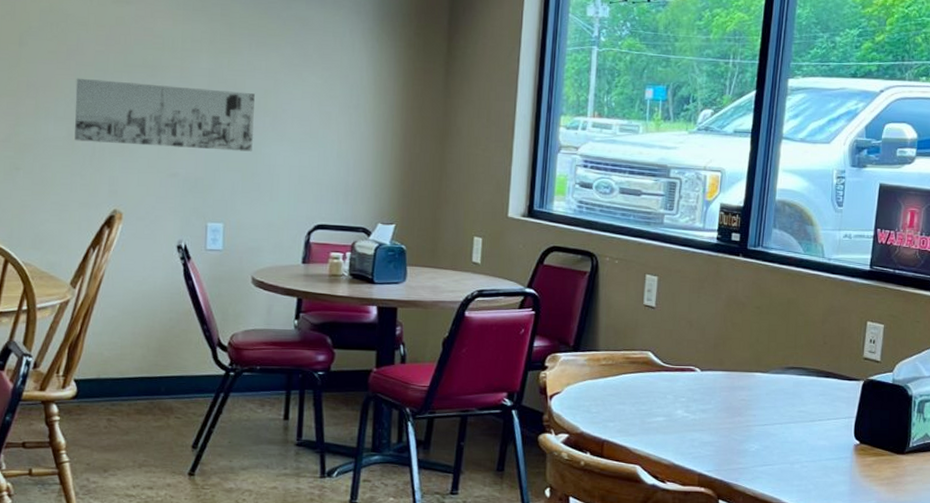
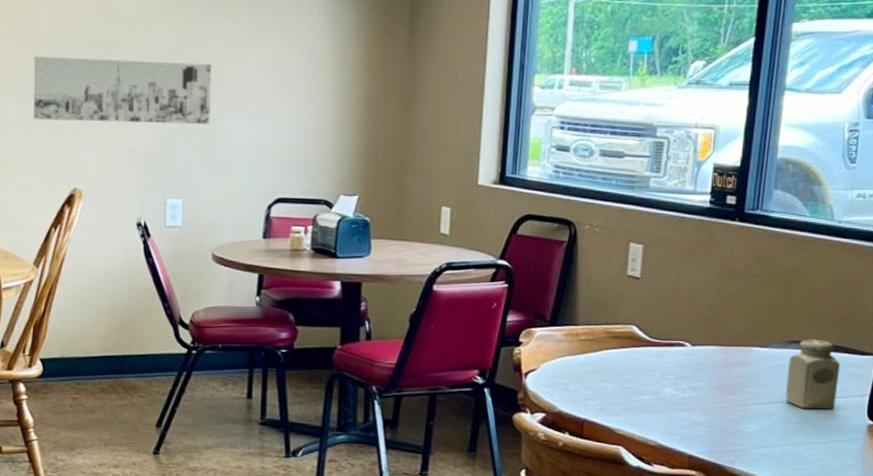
salt shaker: none [784,365,831,430] -> present [786,339,840,410]

